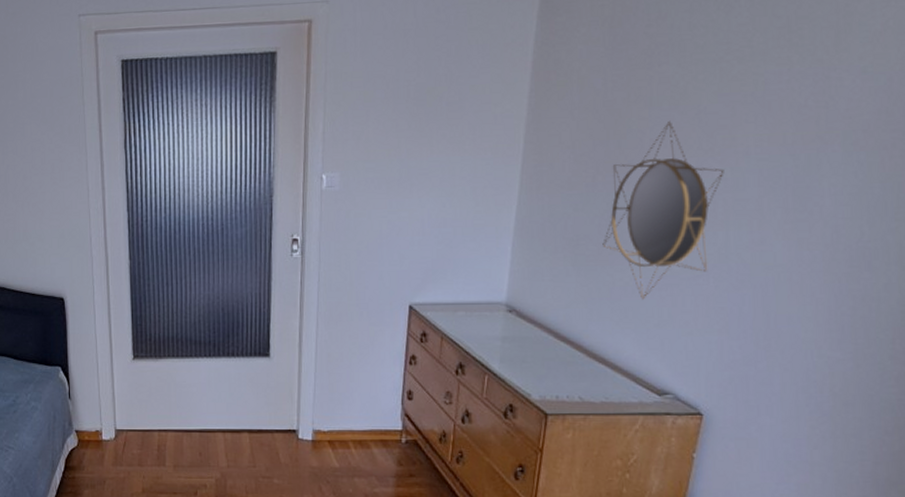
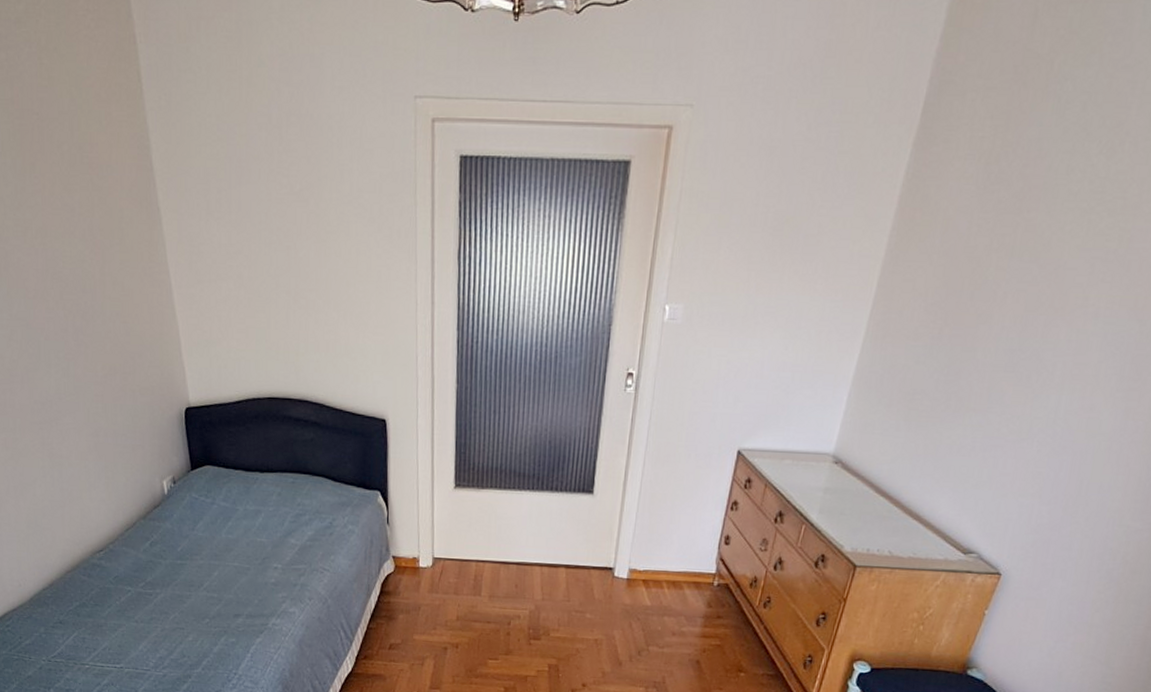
home mirror: present [602,120,724,300] -> none [937,273,1070,460]

